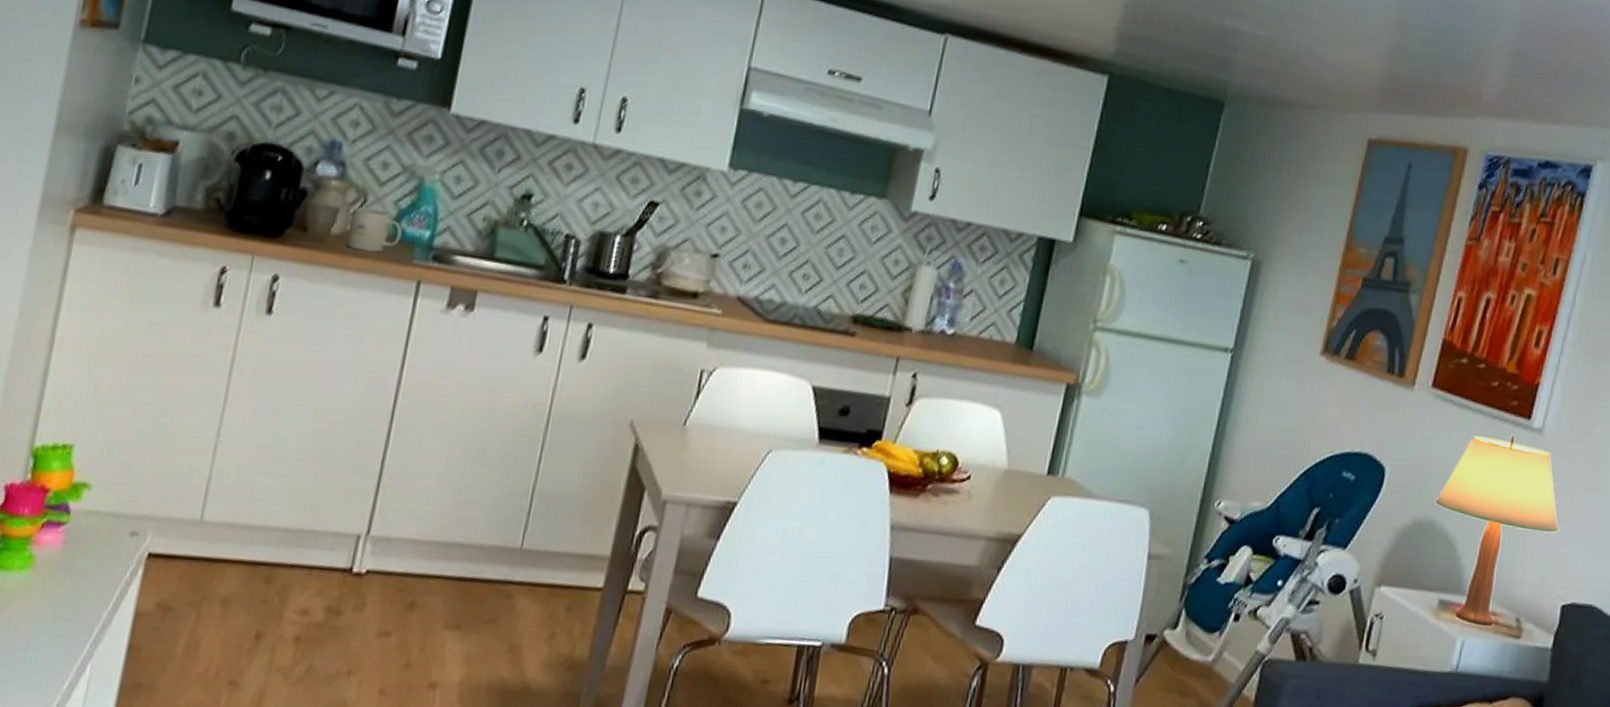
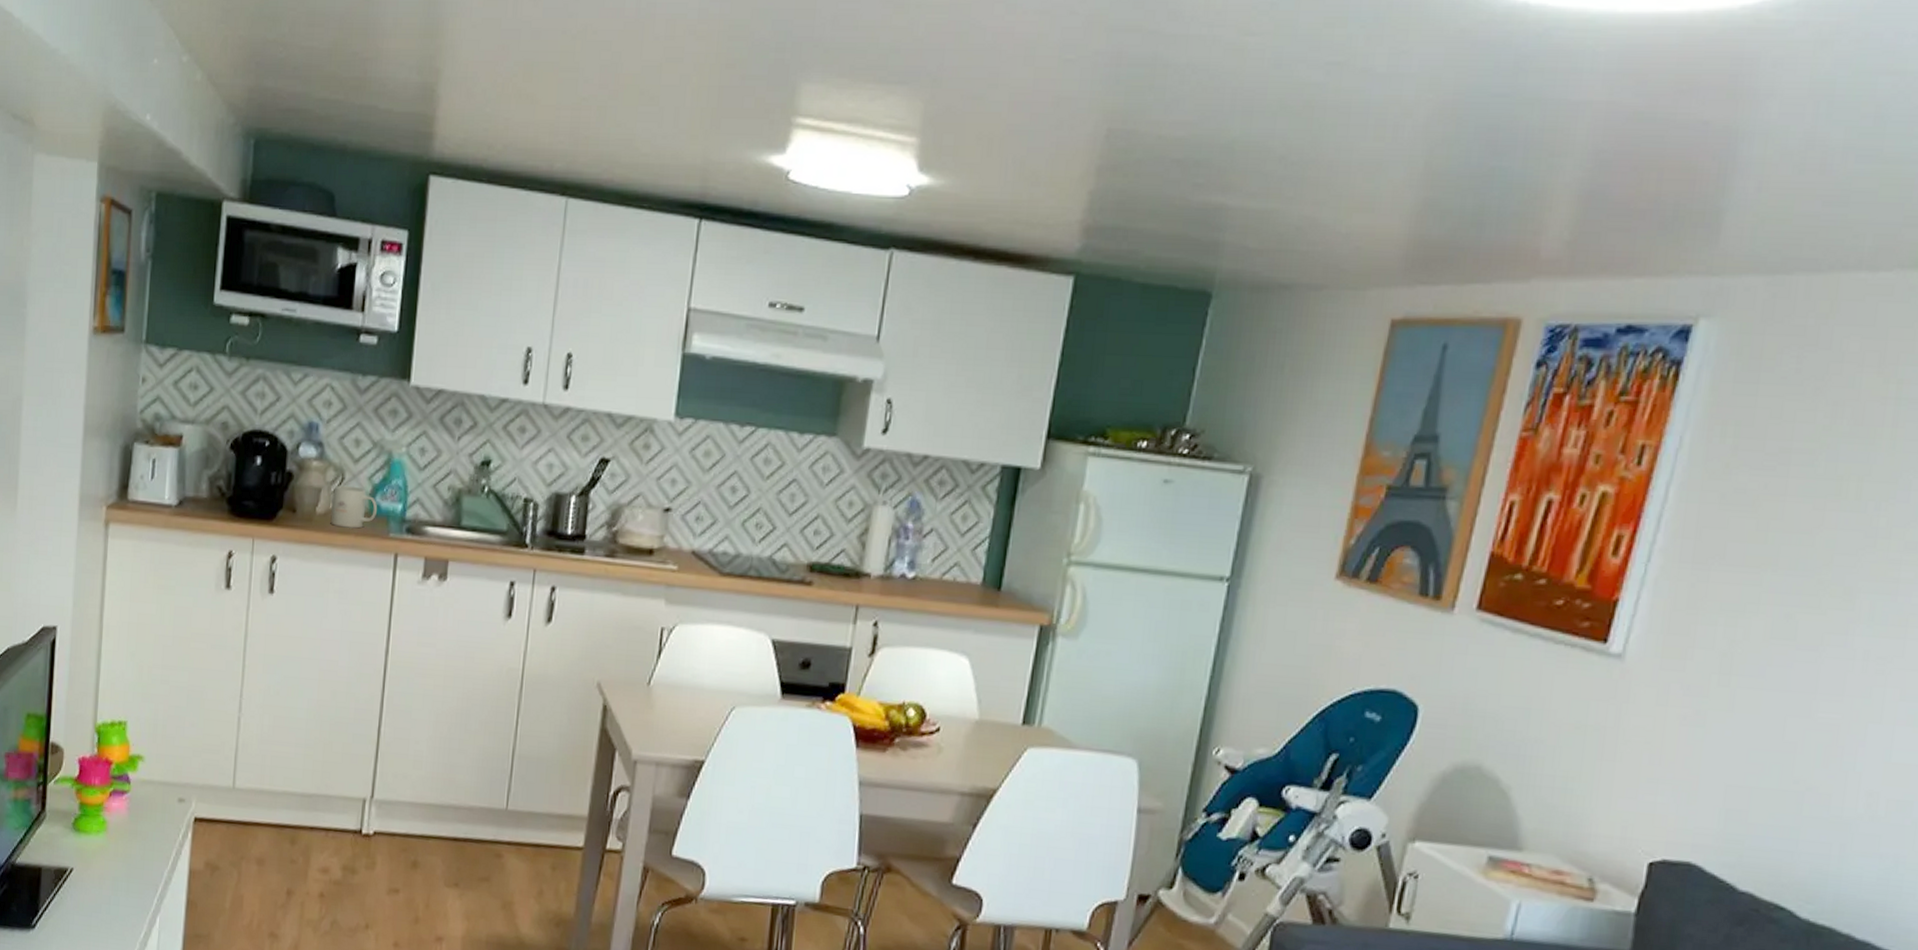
table lamp: present [1436,435,1558,627] -> none [1483,663,1644,888]

